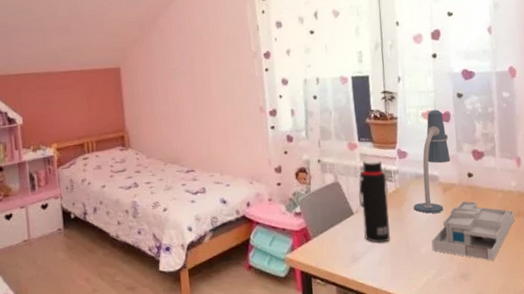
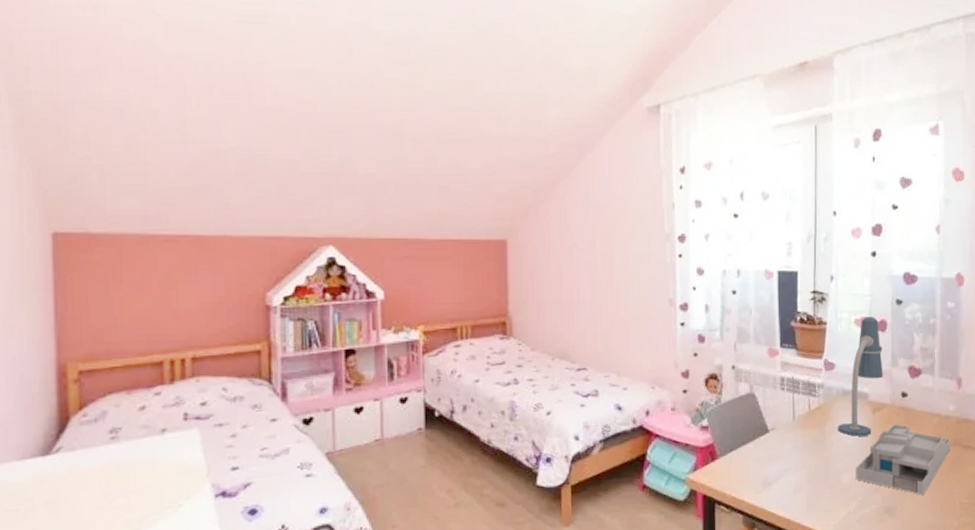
water bottle: present [358,159,390,244] -> none [776,369,810,468]

